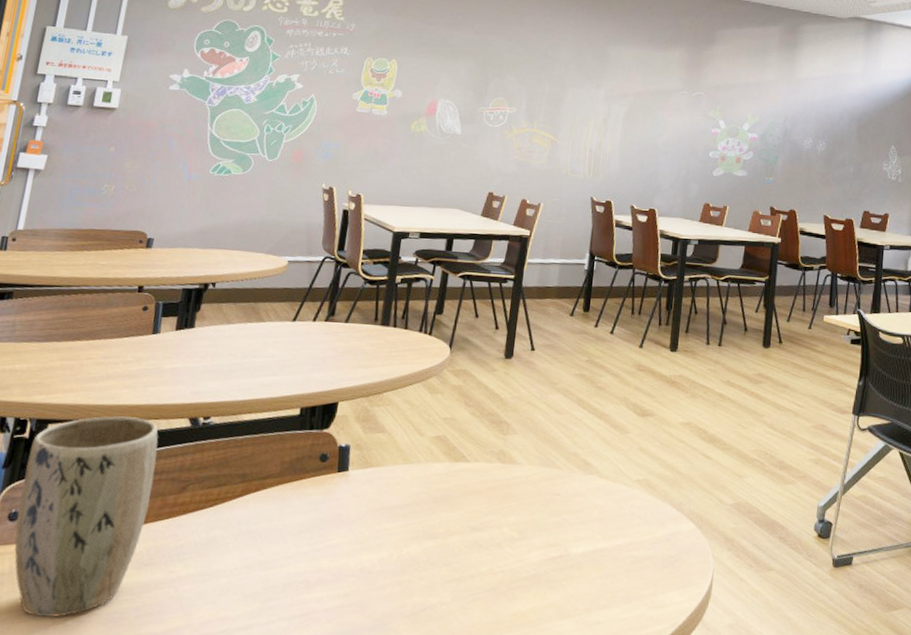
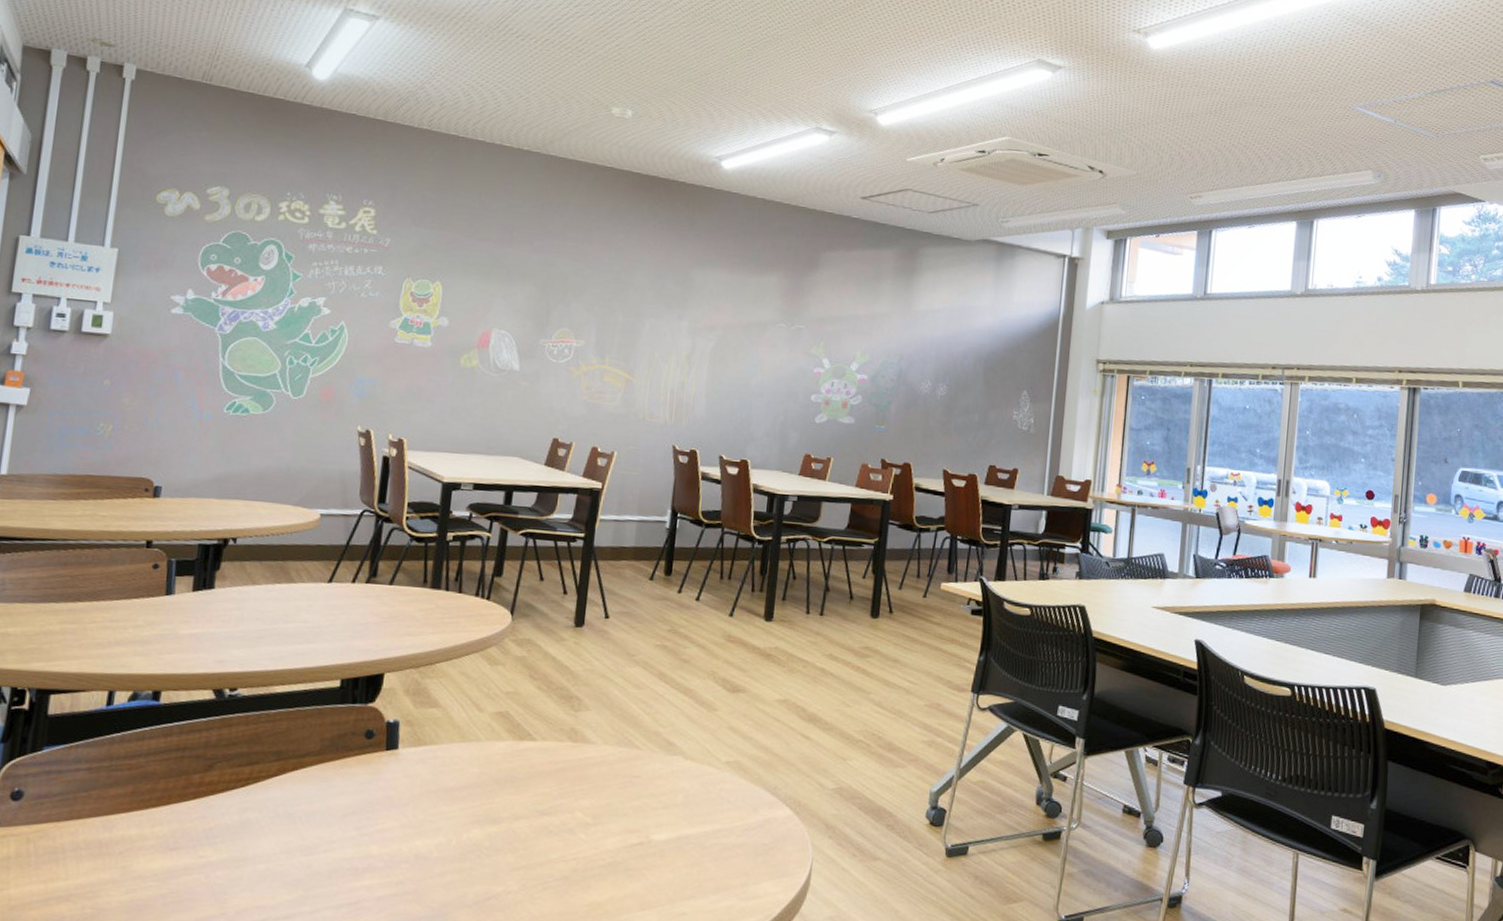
plant pot: present [14,416,158,618] -> none [20,686,179,905]

